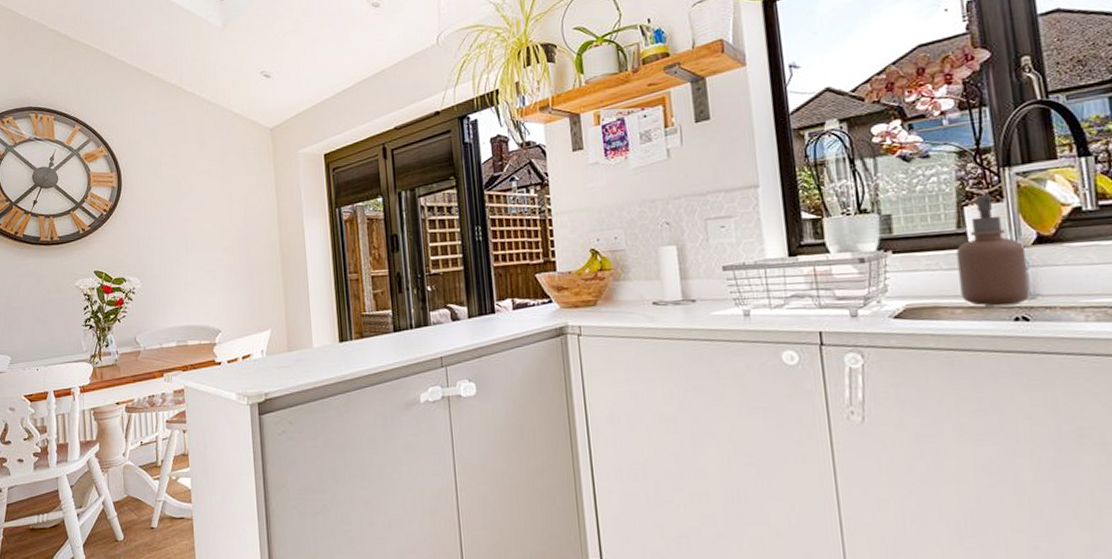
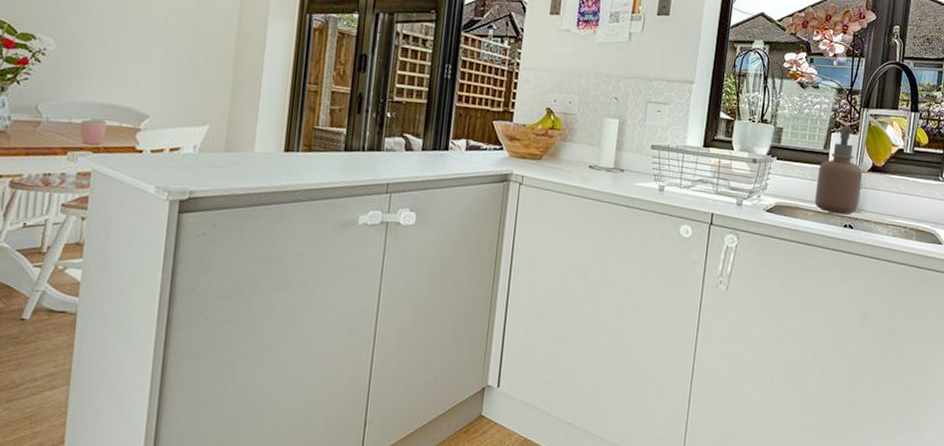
cup: none [170,341,190,364] -> present [80,119,107,145]

